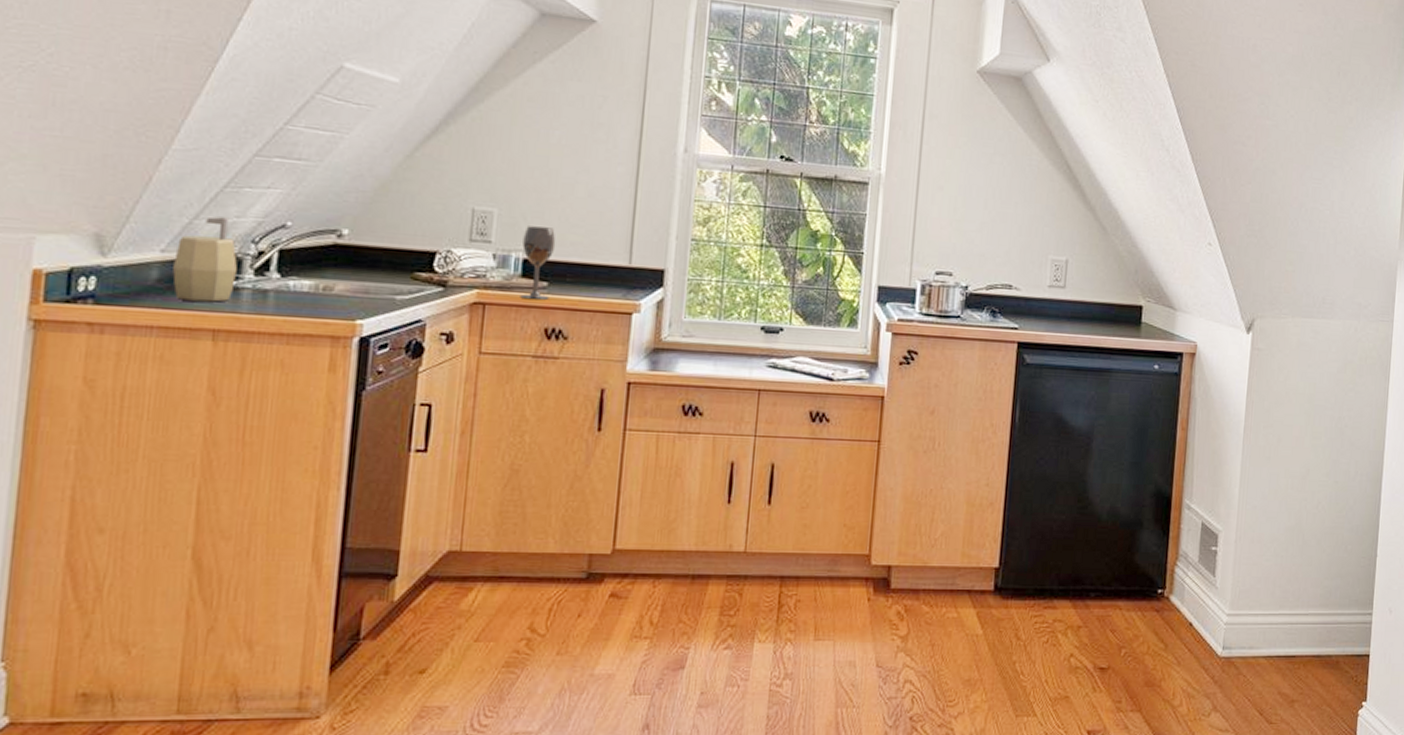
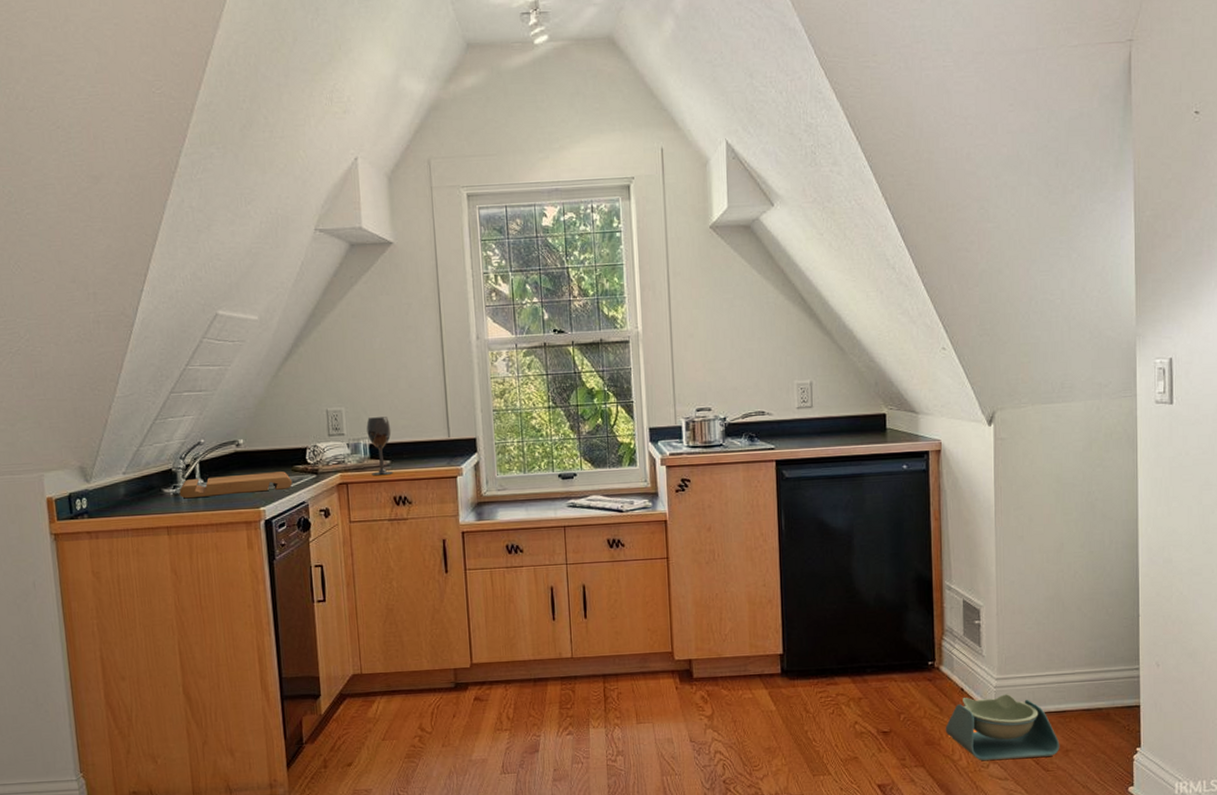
soap dispenser: present [172,217,238,302] -> none [132,443,175,508]
cutting board: none [241,271,409,301] -> present [179,471,293,499]
pet bowl: none [1167,633,1286,708] -> present [945,694,1060,760]

